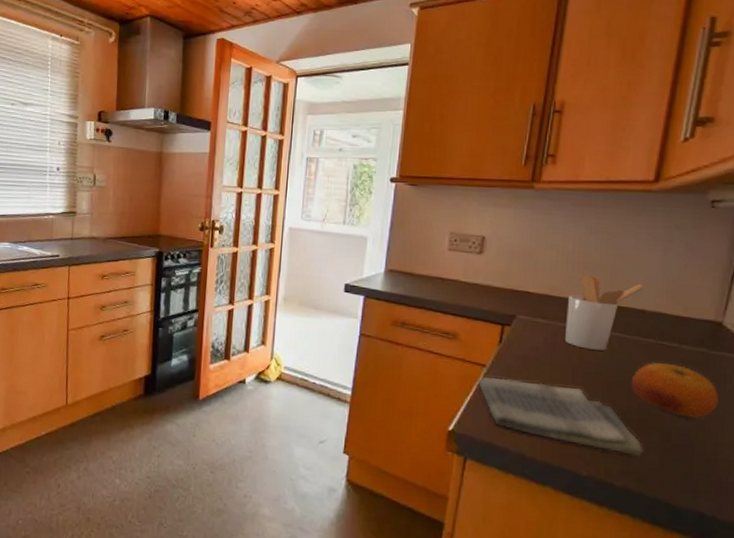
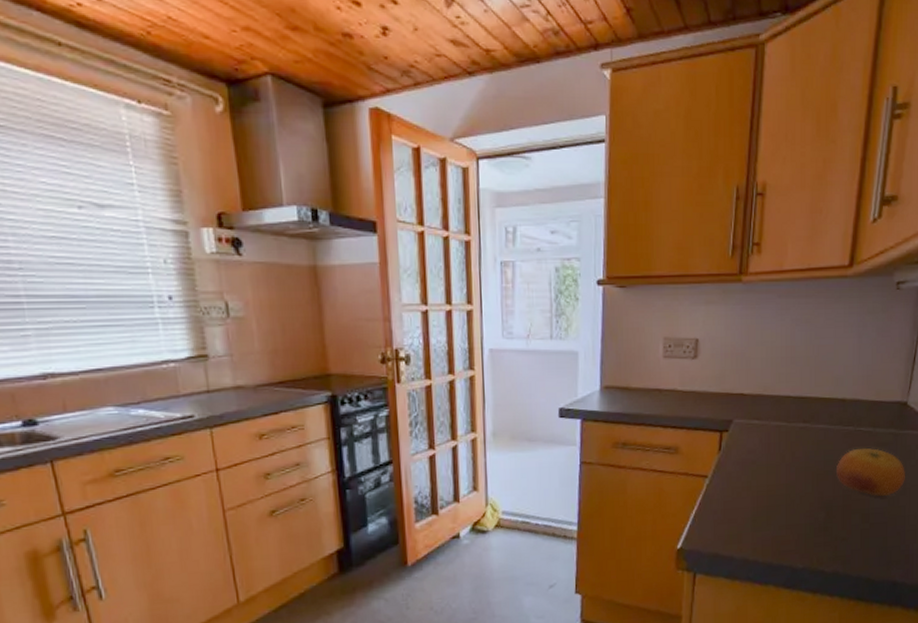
dish towel: present [477,376,644,457] -> none [701,485,848,542]
utensil holder: present [565,274,645,351] -> none [778,368,844,445]

